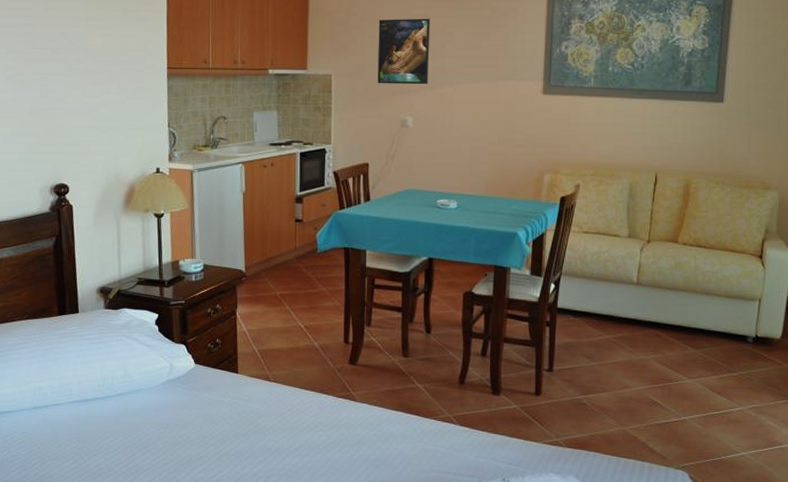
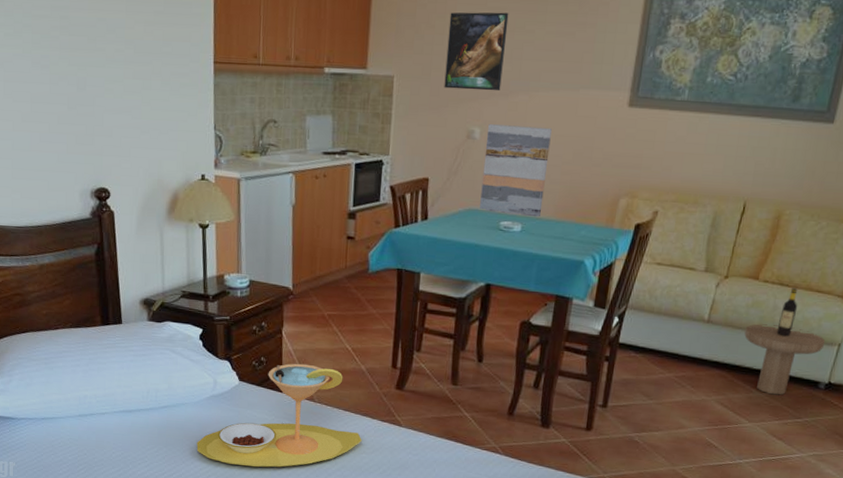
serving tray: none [153,343,318,452] -> present [196,363,362,468]
wall art: none [417,113,477,195] -> present [480,124,552,217]
side table: none [672,249,747,351] -> present [744,288,826,395]

